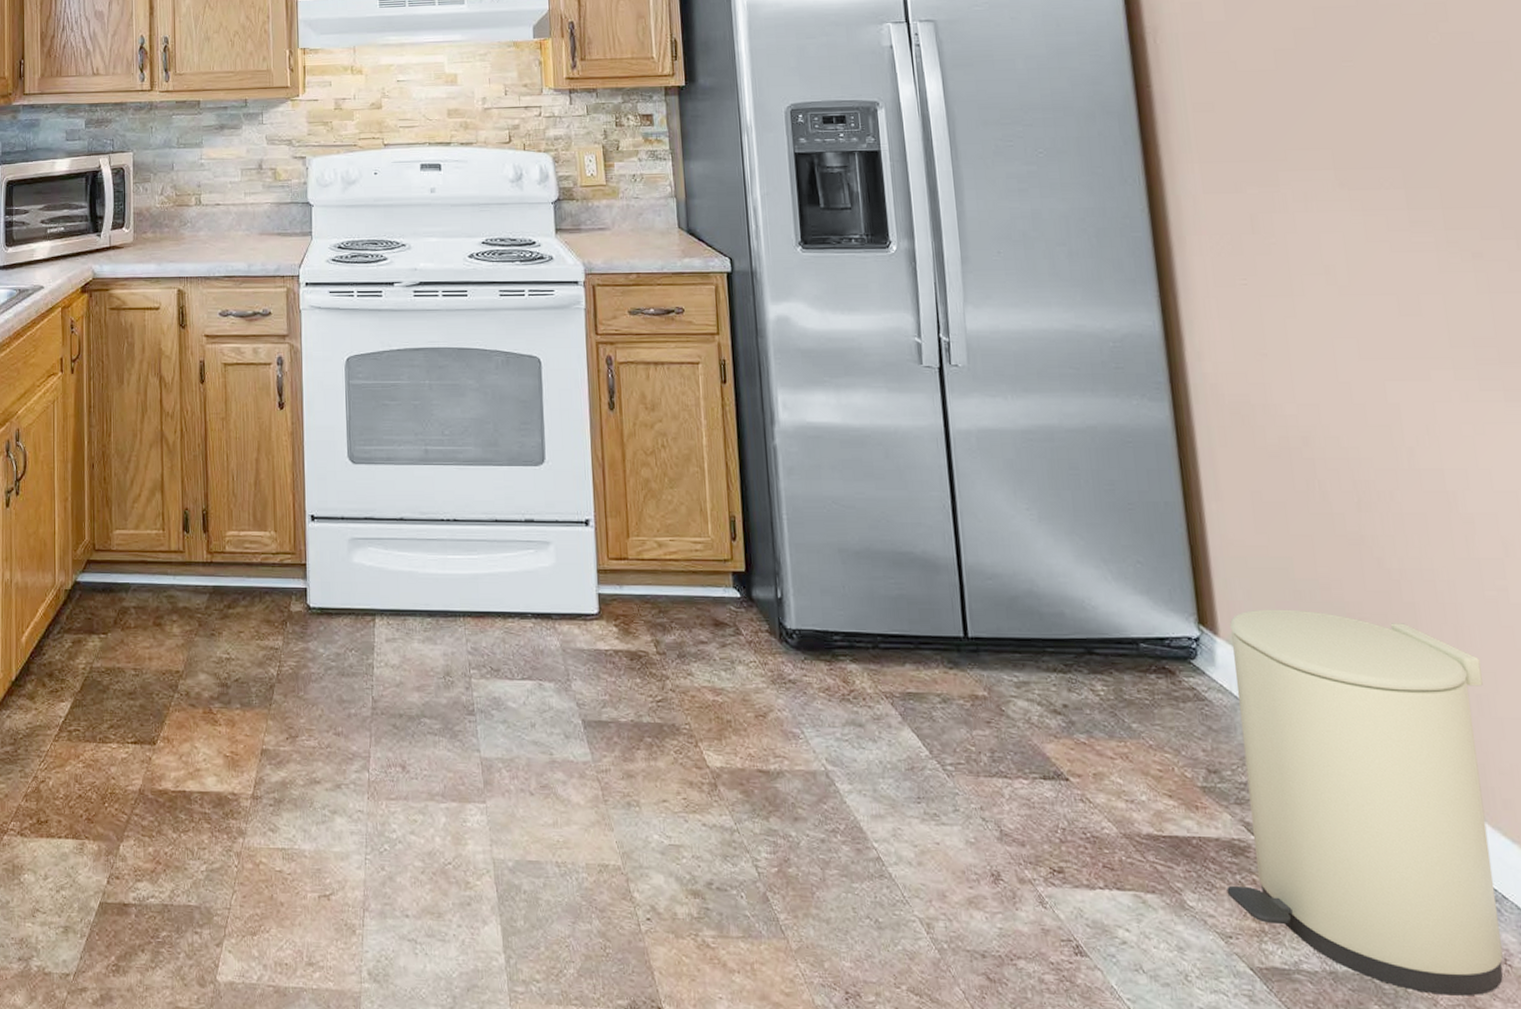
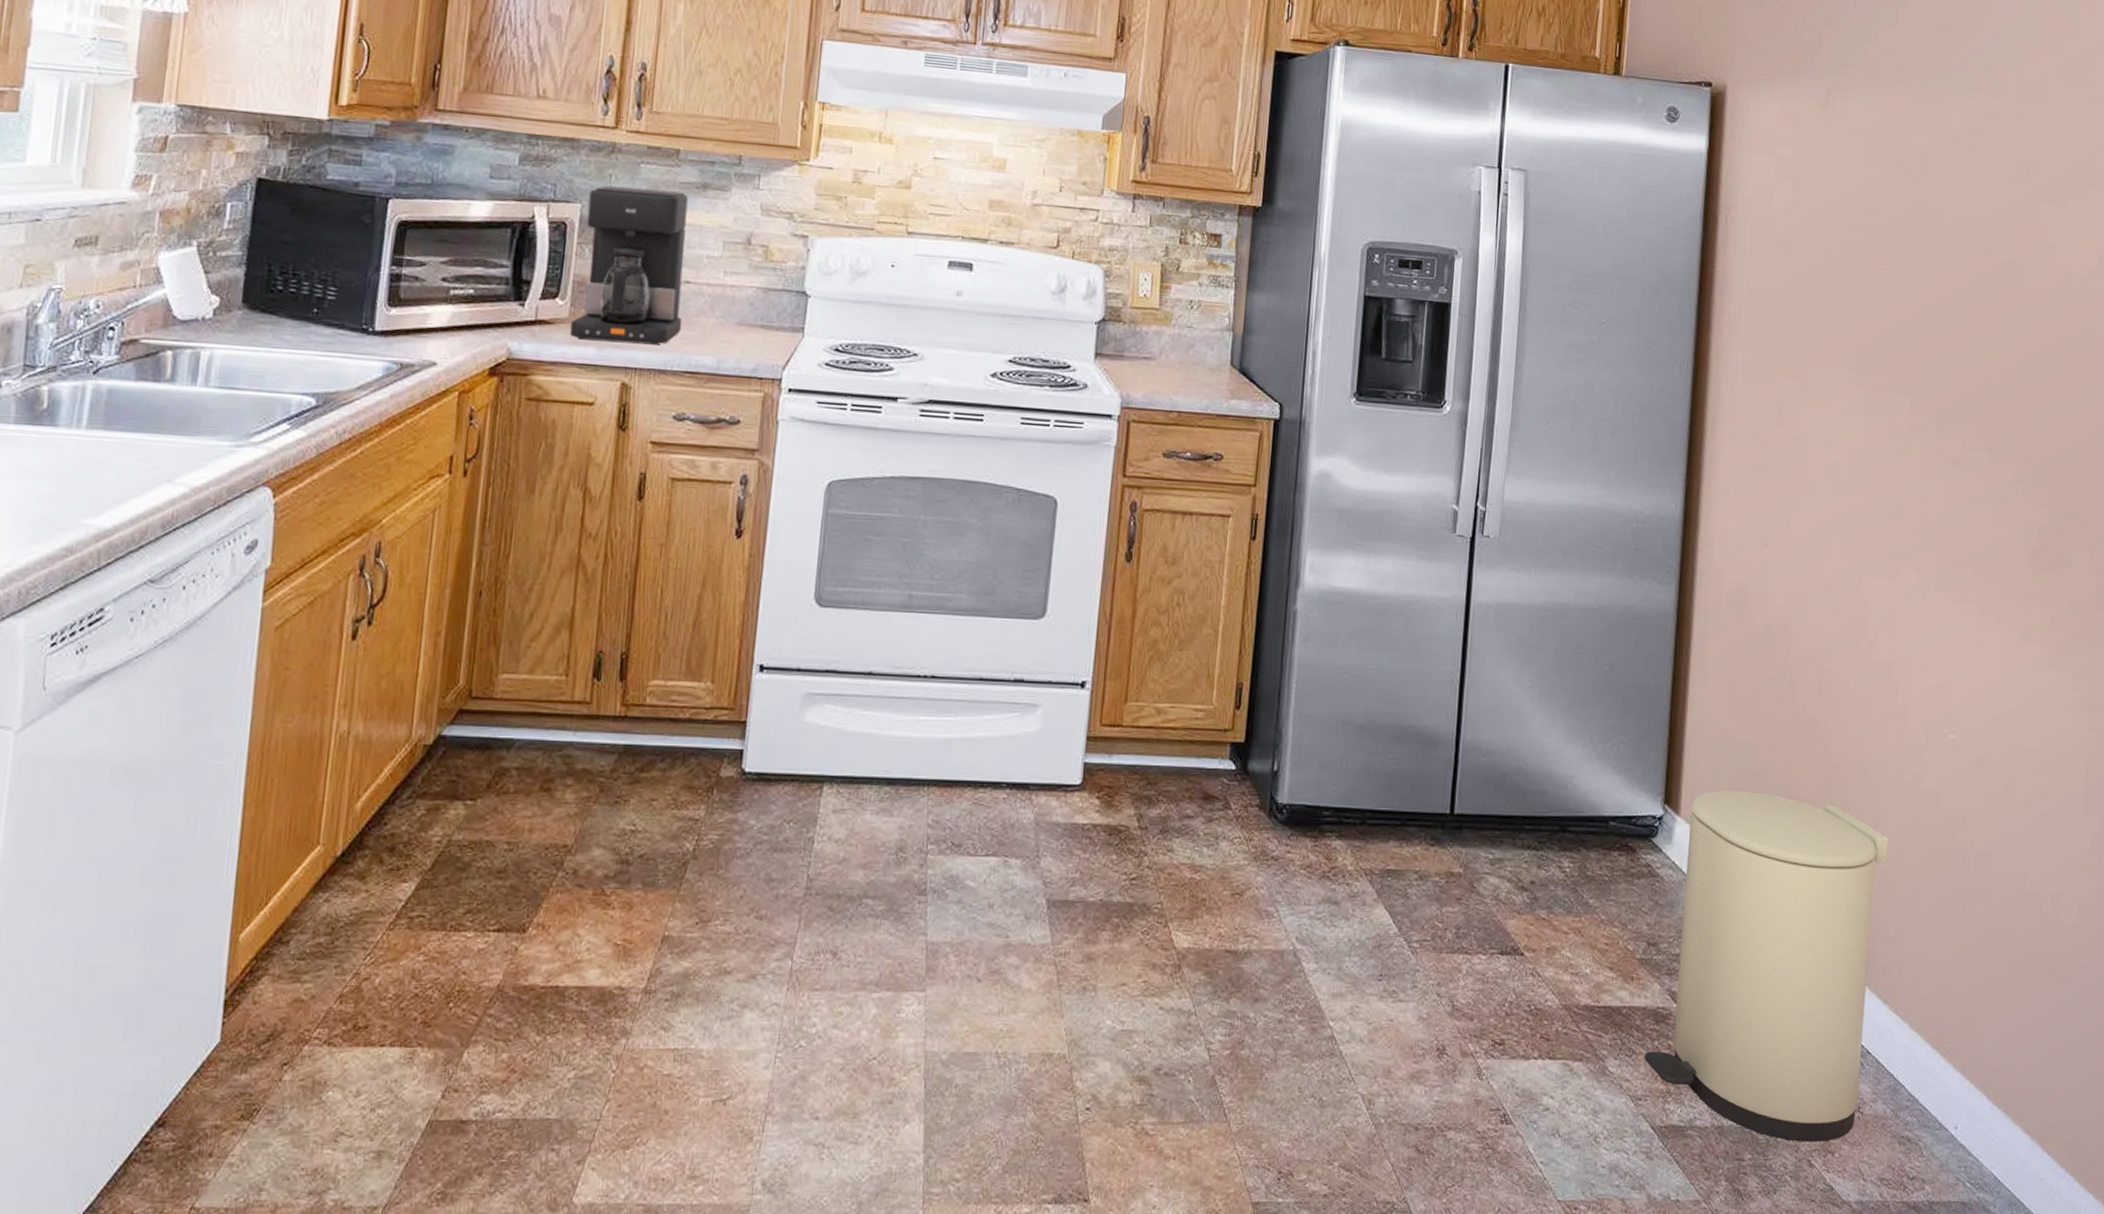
coffee maker: none [135,134,218,257] -> present [569,185,689,344]

